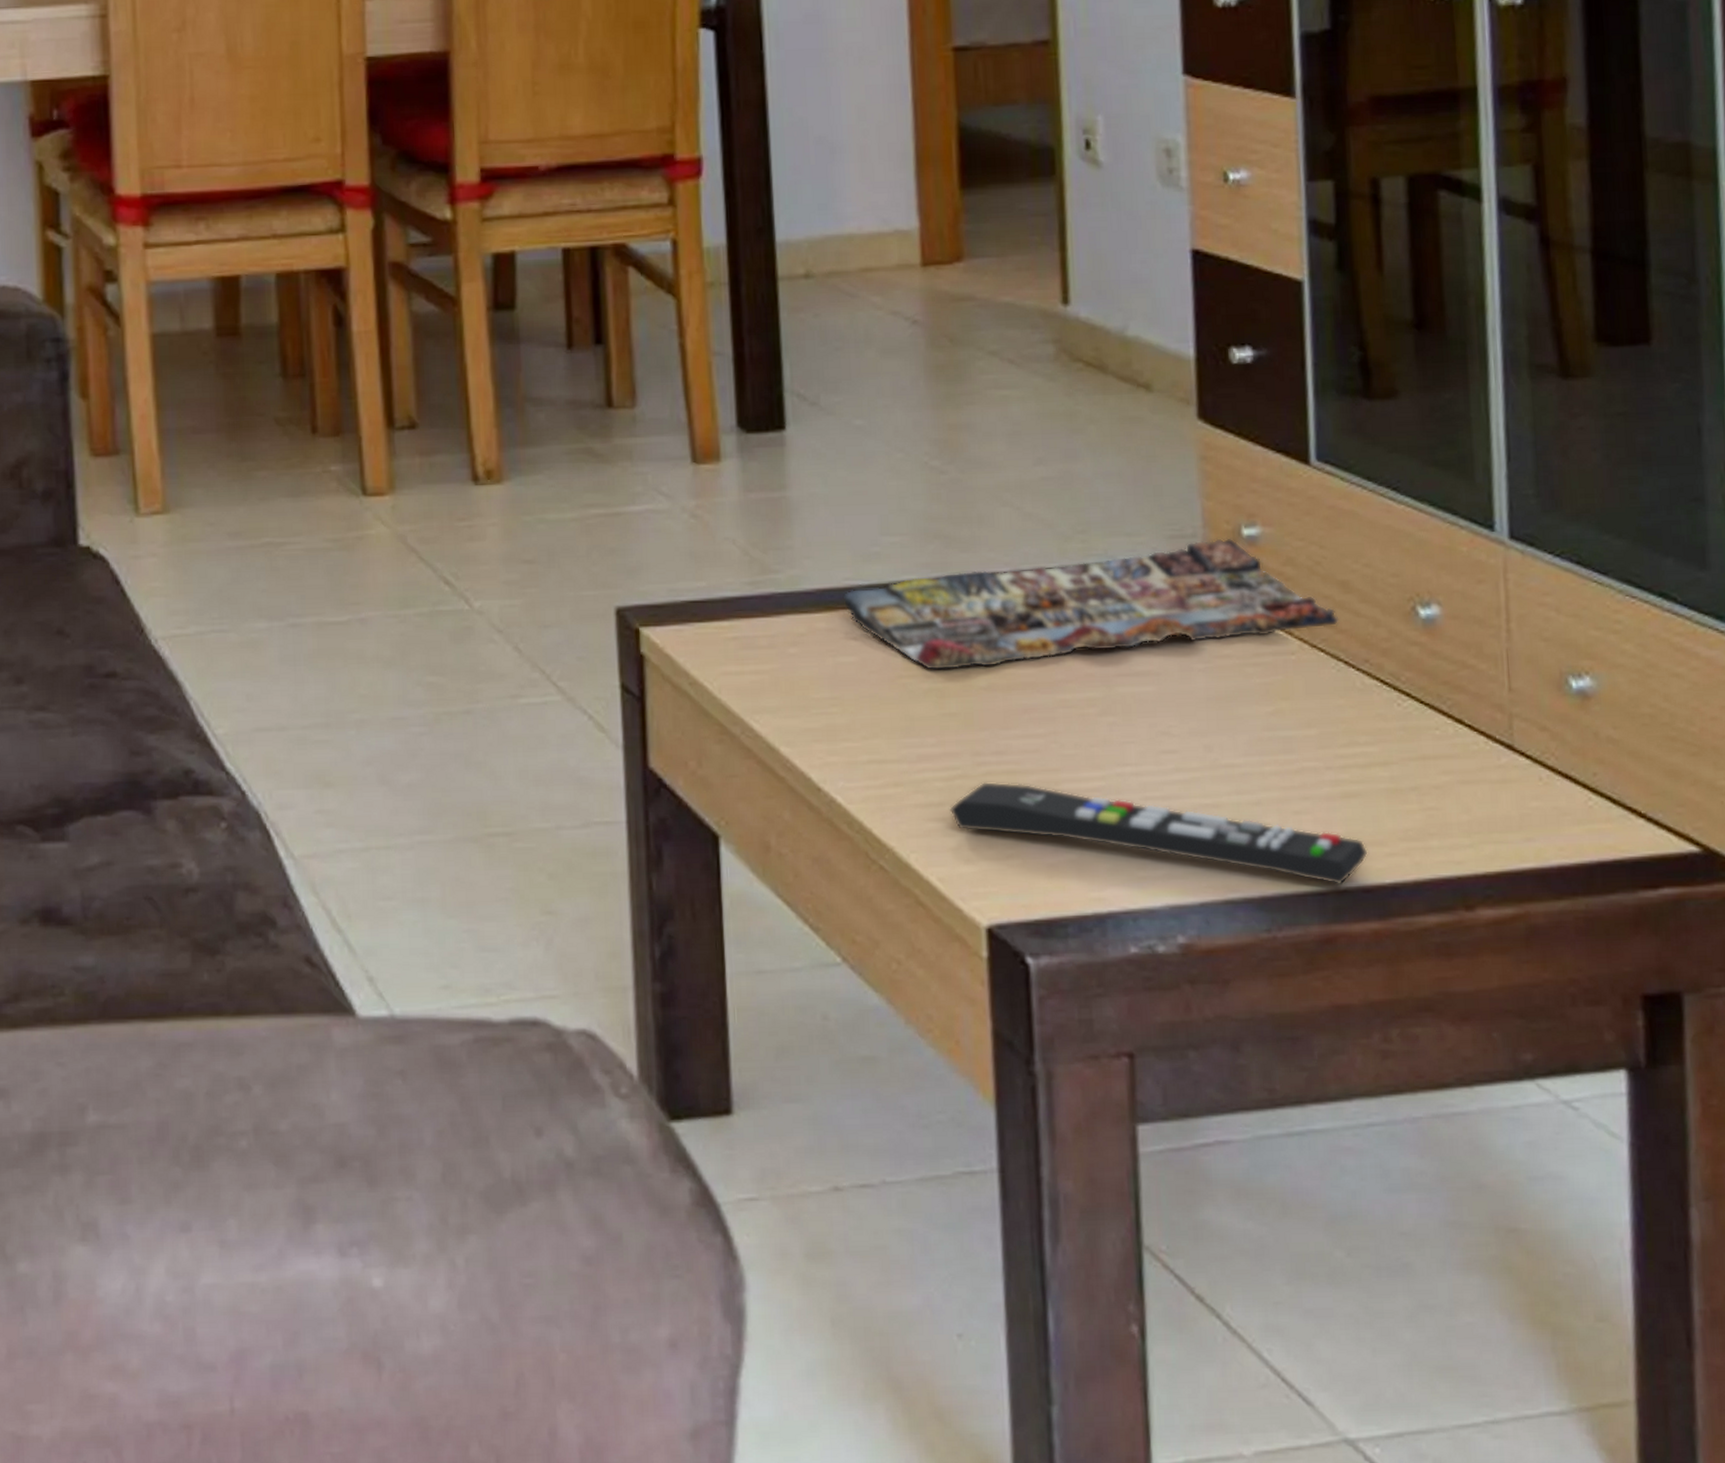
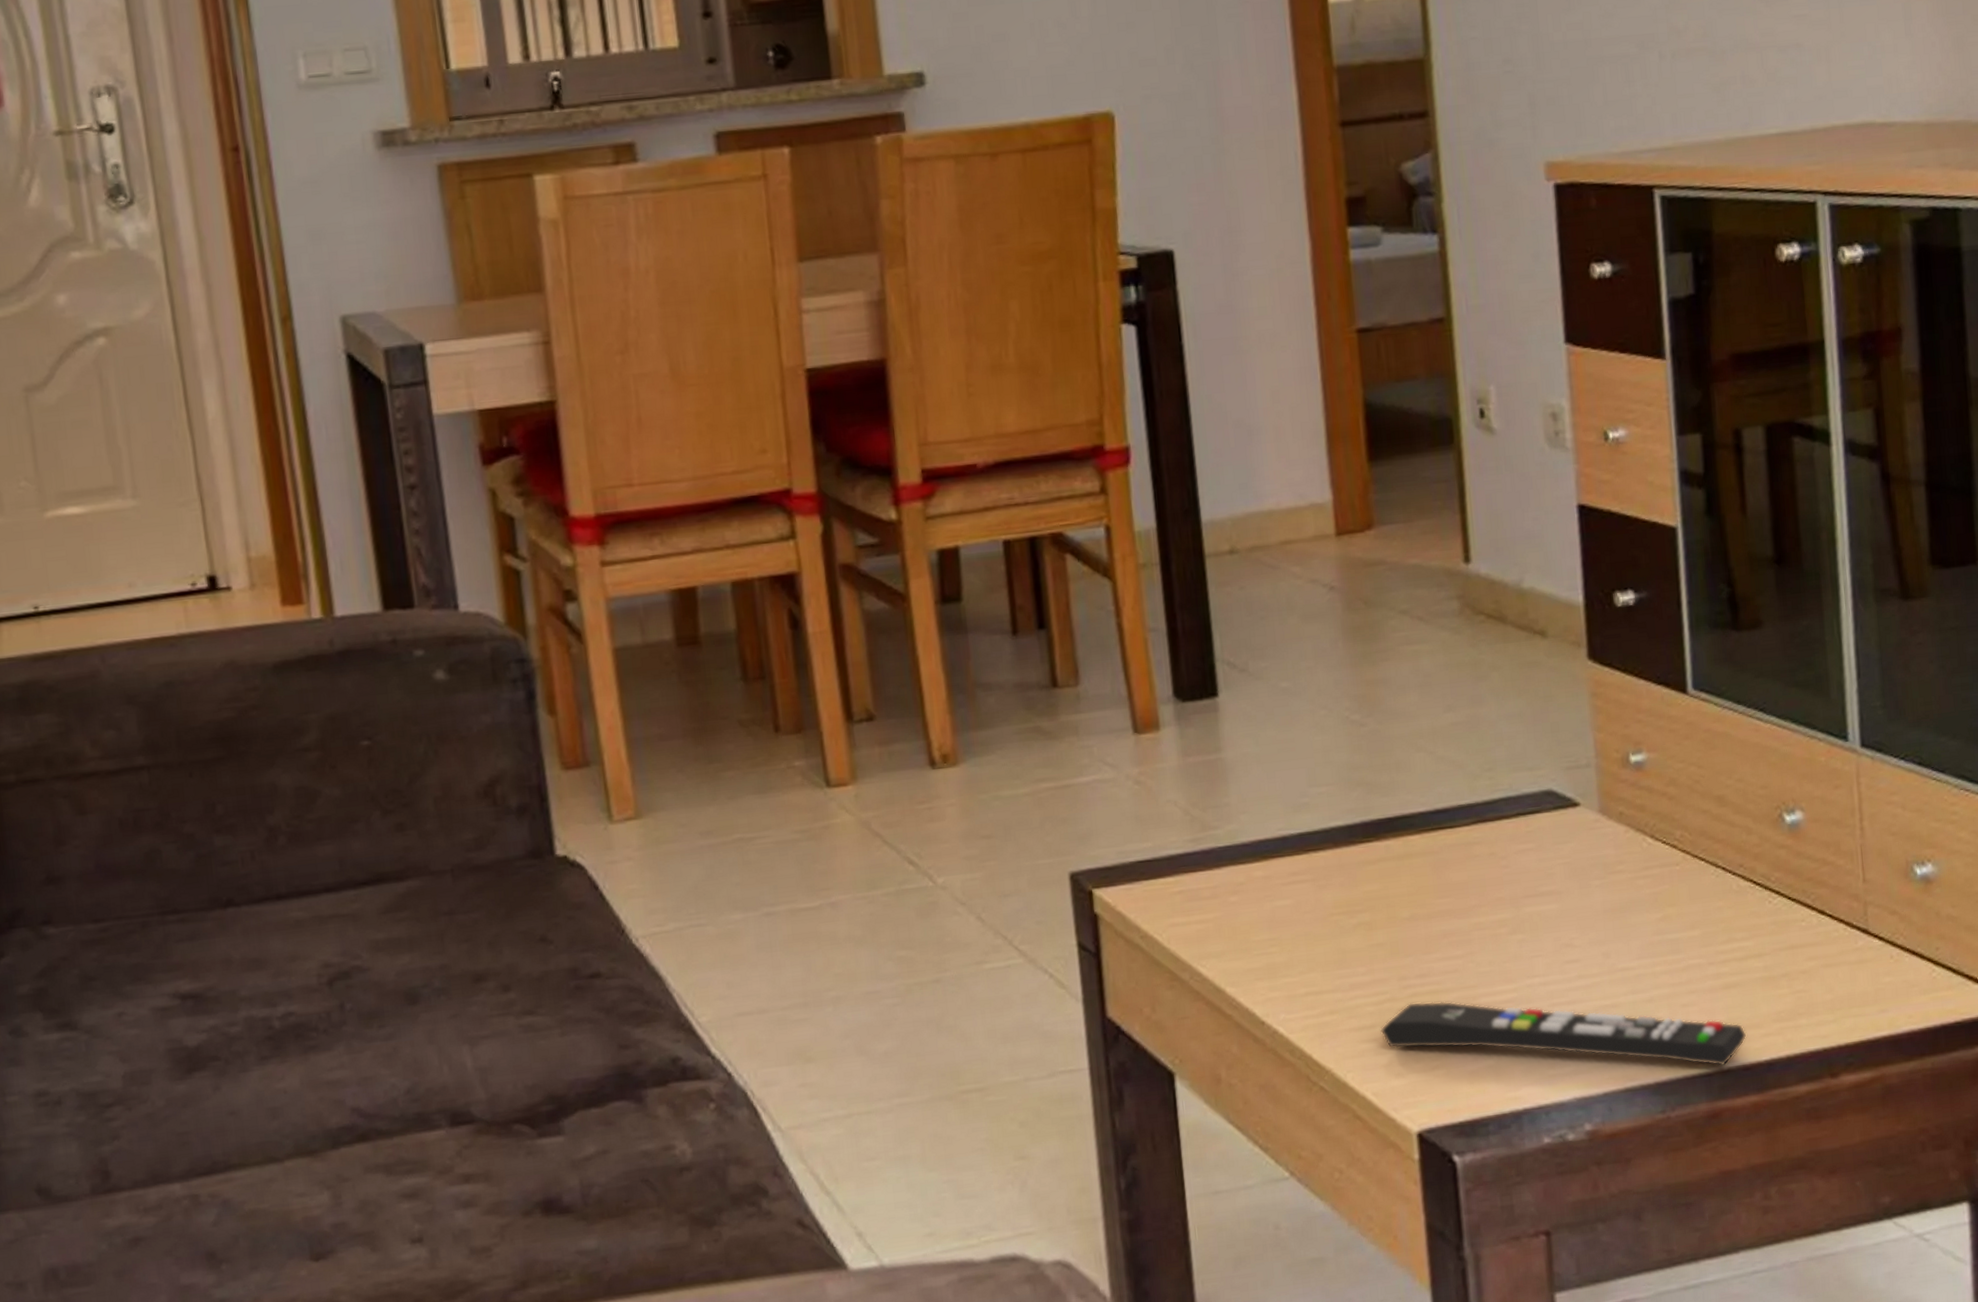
magazine: present [842,538,1339,671] -> none [1276,765,1717,907]

